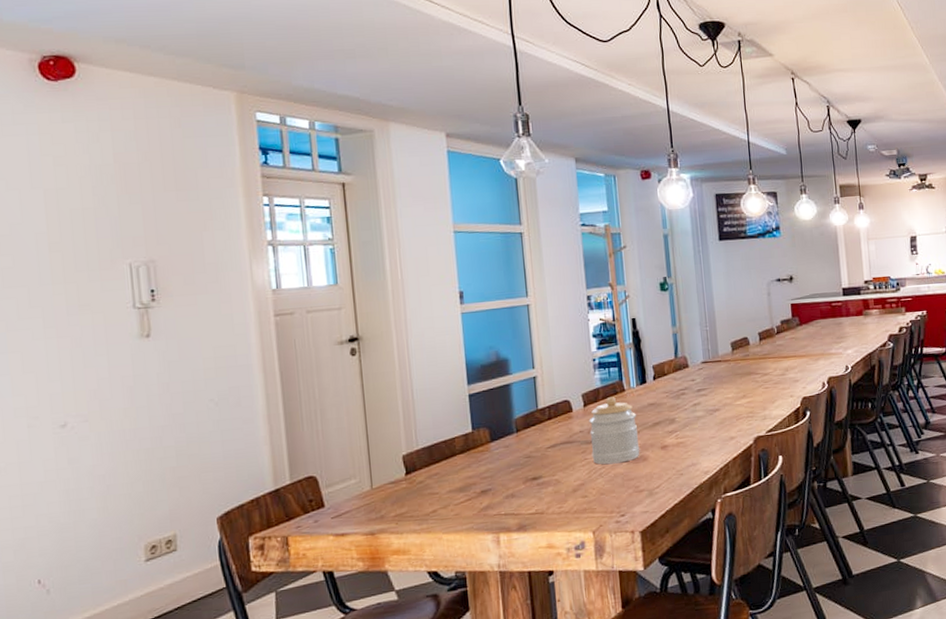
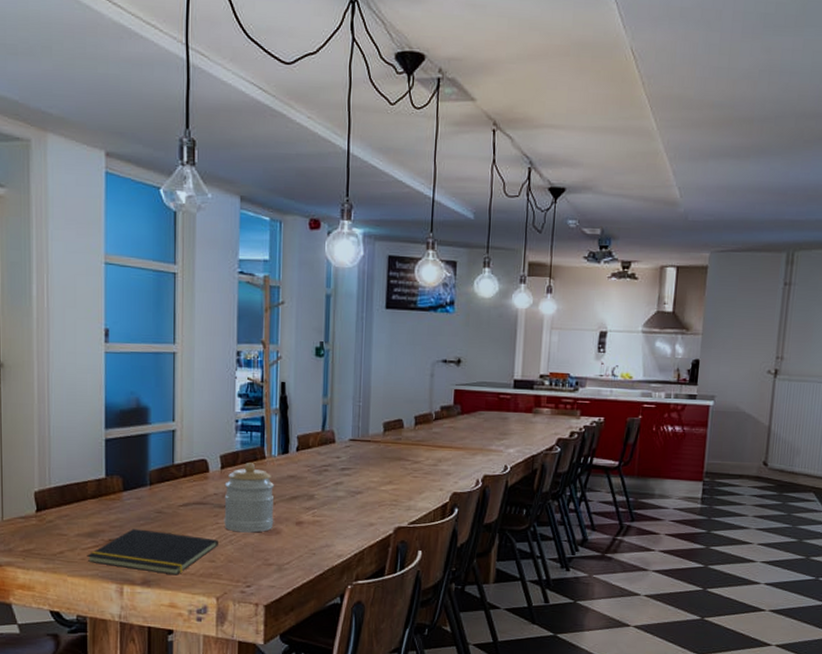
notepad: none [460,474,590,517] -> present [87,529,219,576]

